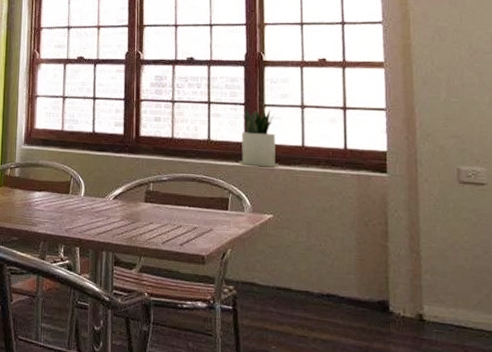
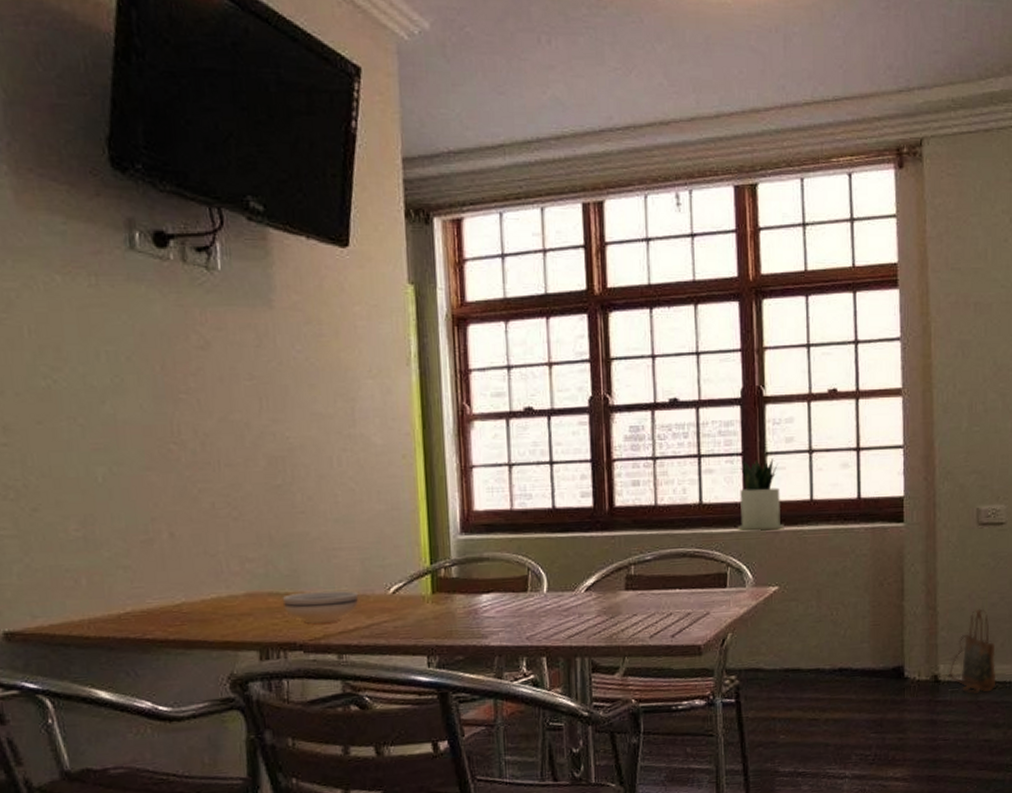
handbag: none [433,258,483,339] -> present [949,608,996,695]

